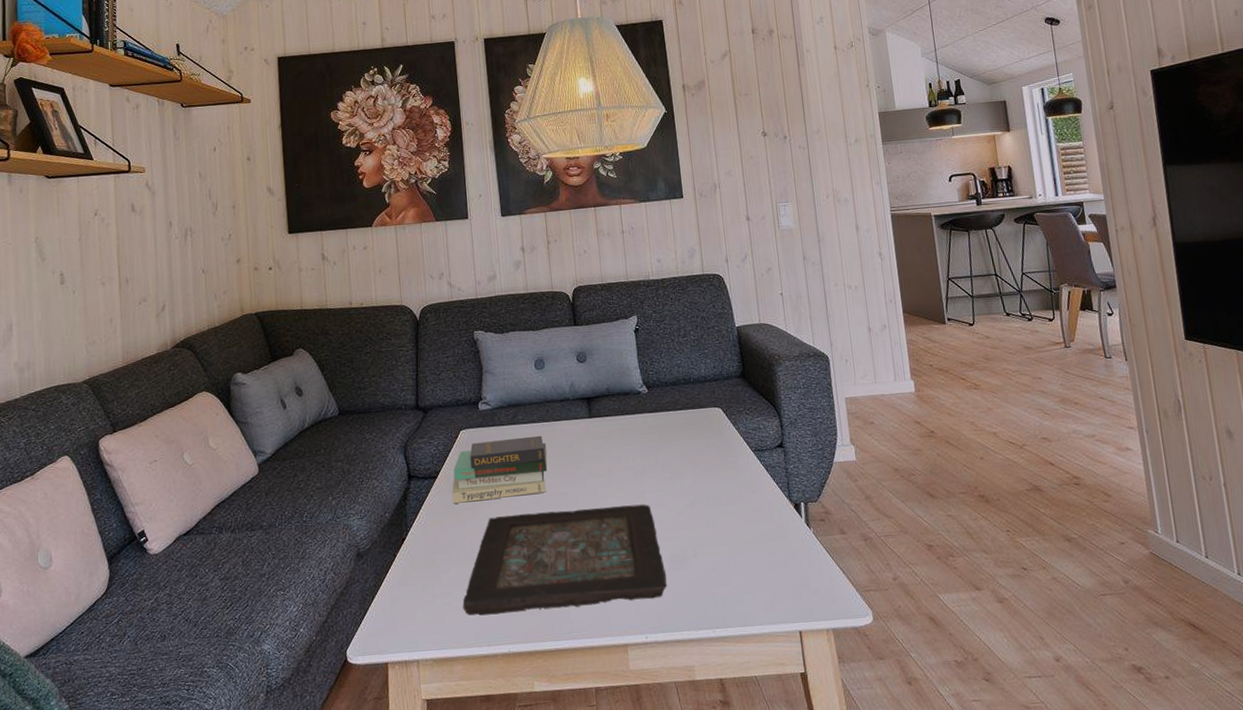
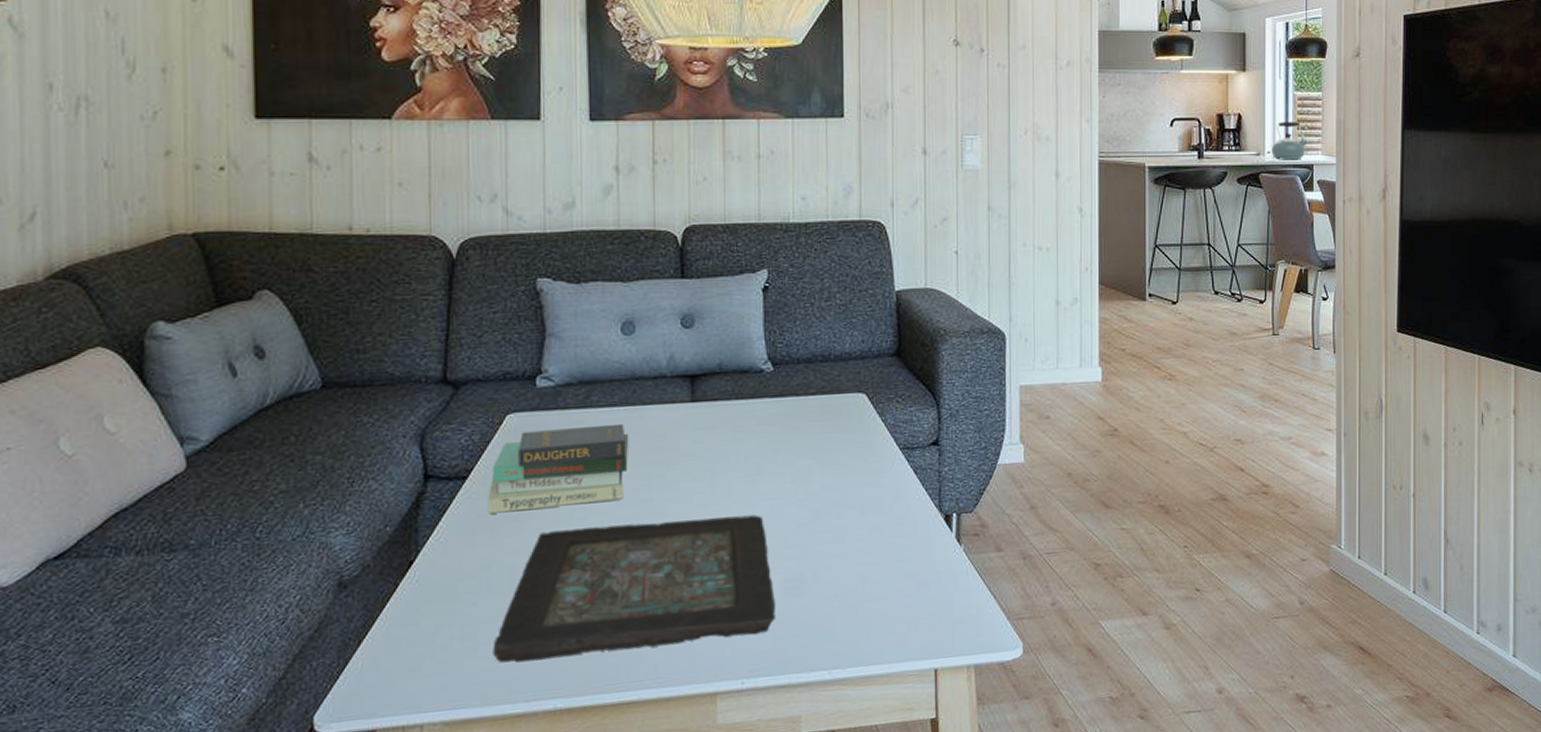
kettle: none [1042,168,1077,201] -> present [1271,122,1310,160]

